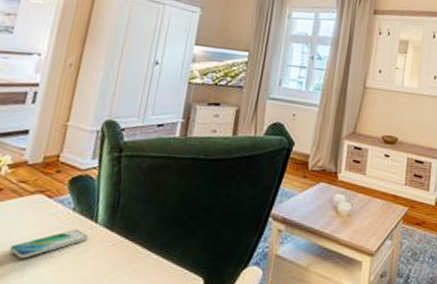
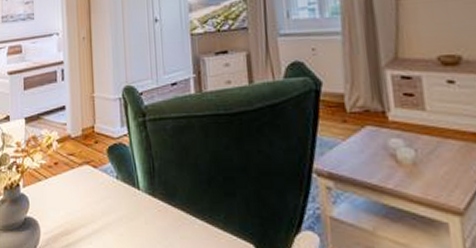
smartphone: present [9,228,89,259] -> none [74,196,136,227]

